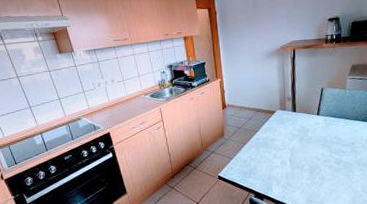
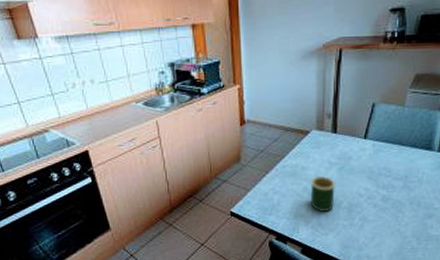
mug: none [279,145,298,174] -> present [310,176,335,212]

